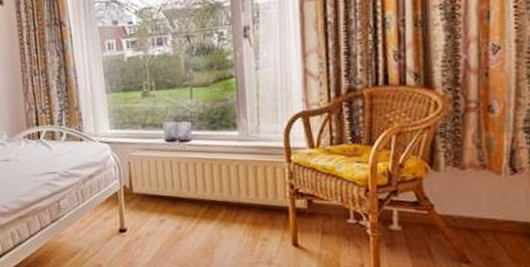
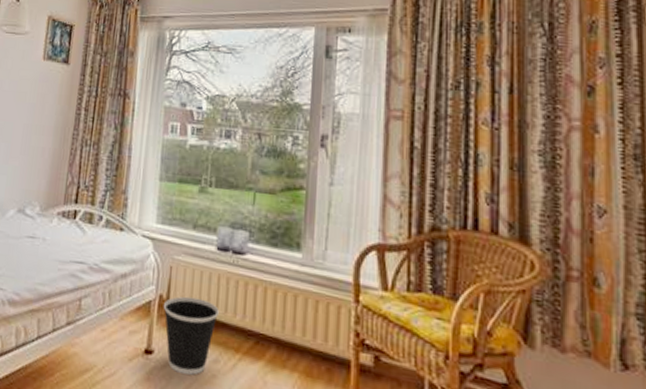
wastebasket: none [128,182,175,241] -> present [163,296,219,375]

